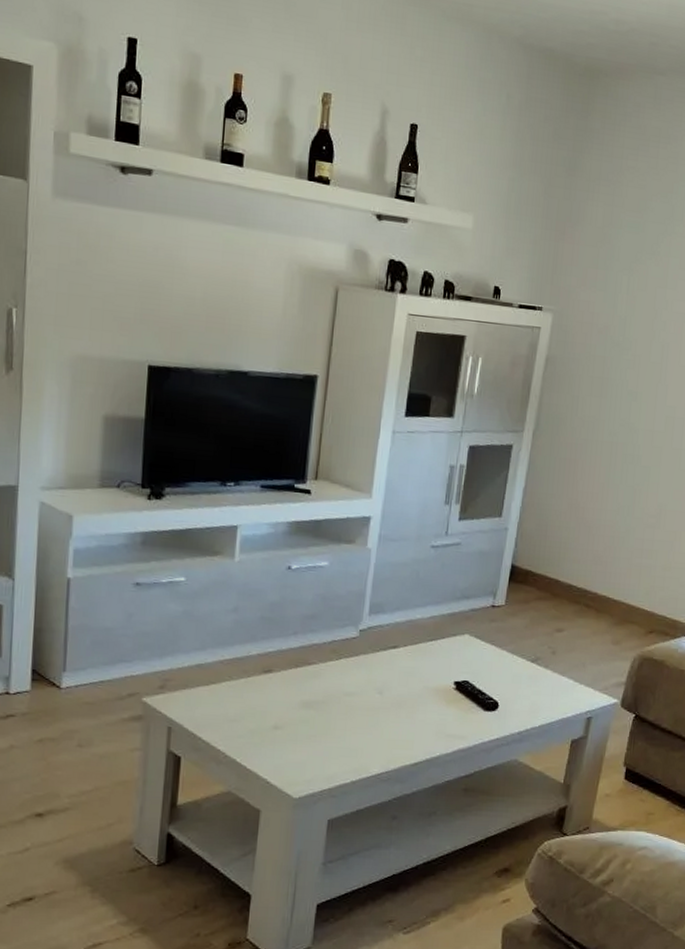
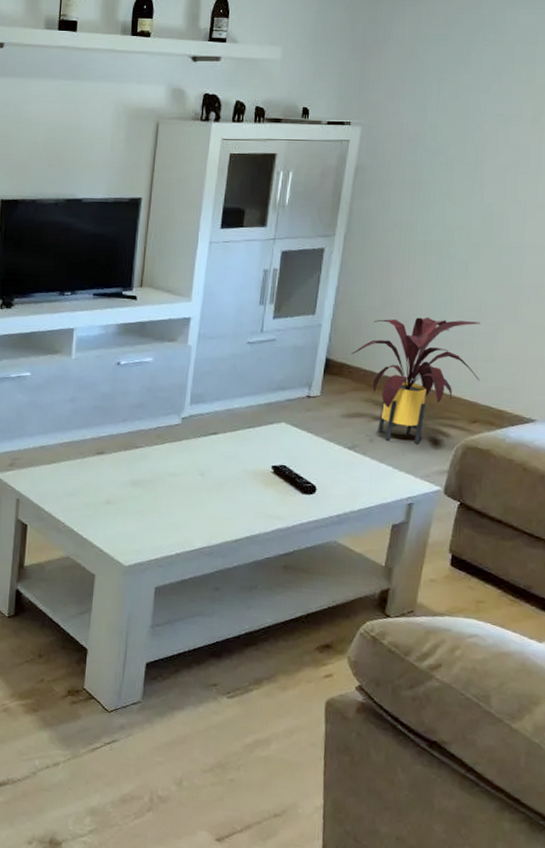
house plant: none [536,522,660,656] -> present [350,317,481,444]

